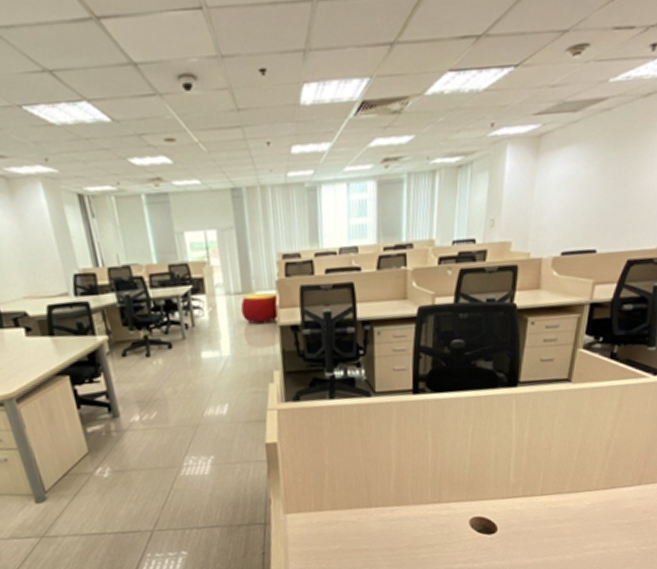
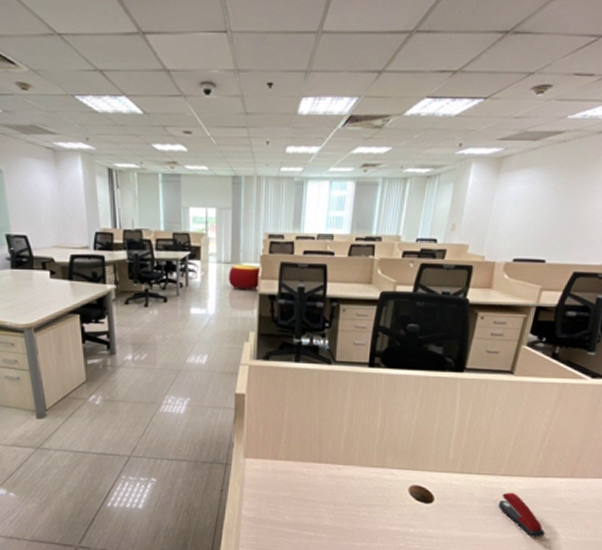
stapler: none [566,509,616,554] -> present [498,492,545,538]

